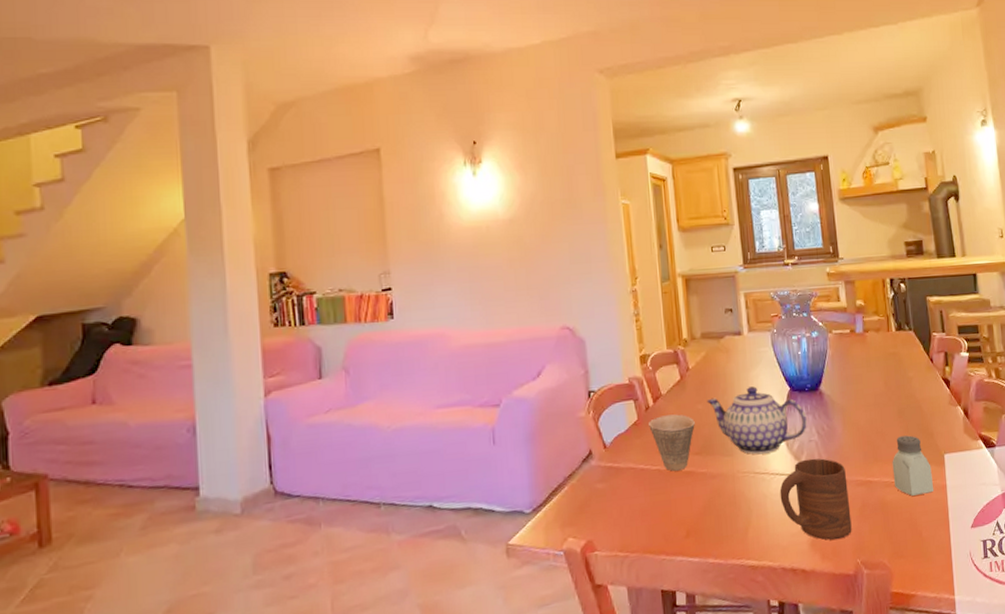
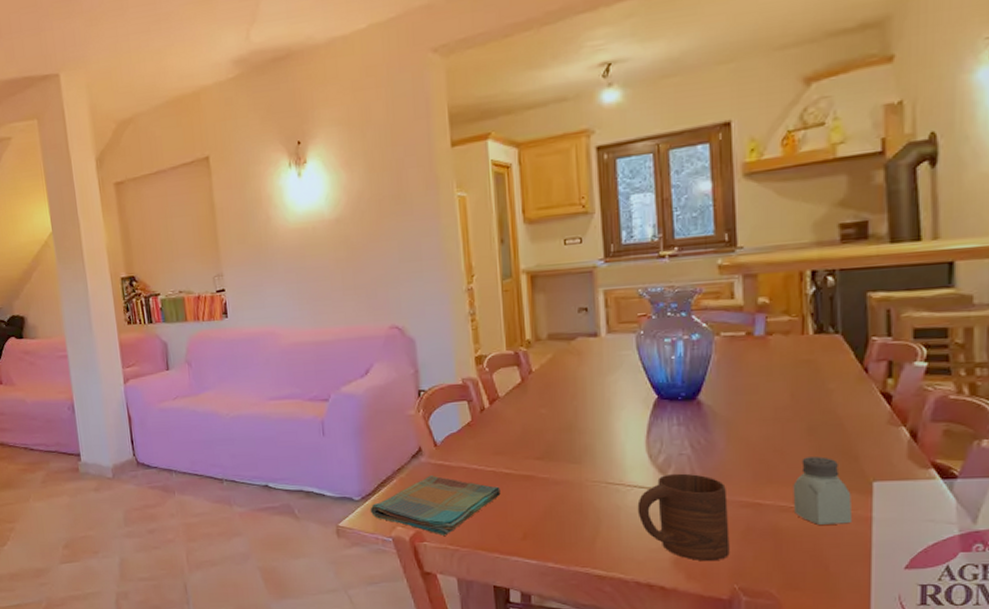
dish towel: none [541,478,665,543] -> present [370,475,501,536]
cup: present [649,414,695,471] -> none [484,417,537,474]
teapot: present [706,386,807,455] -> none [551,392,678,465]

